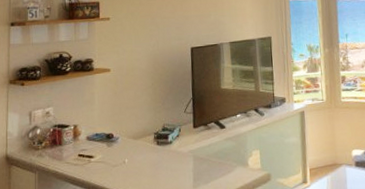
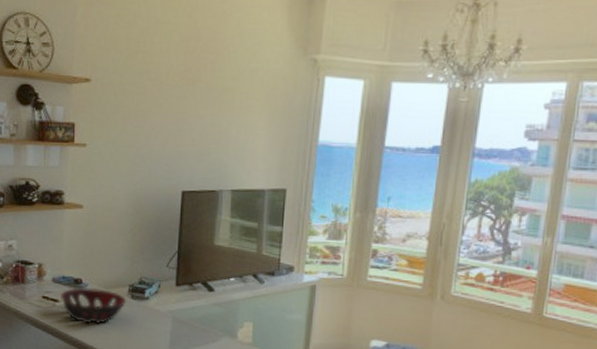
decorative bowl: none [95,140,154,173] -> present [61,287,127,325]

